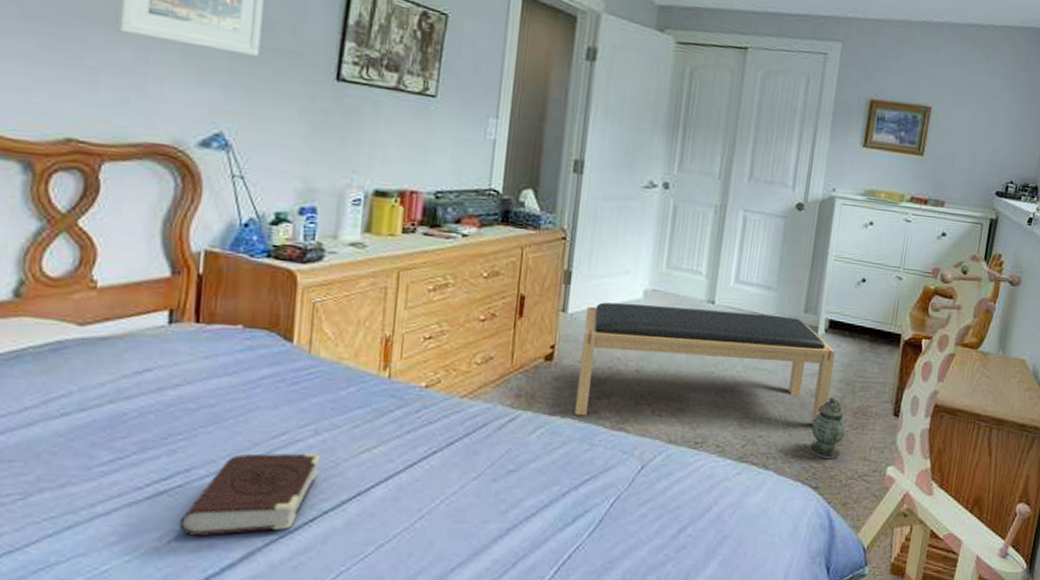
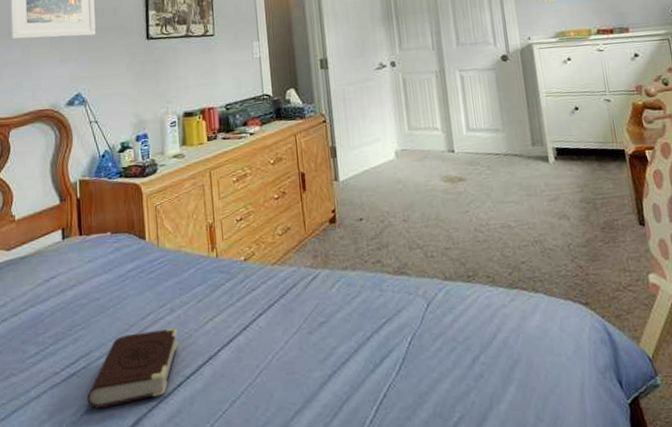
bench: present [574,302,835,424] -> none [353,152,576,267]
lantern: present [809,397,846,460] -> none [566,217,600,275]

